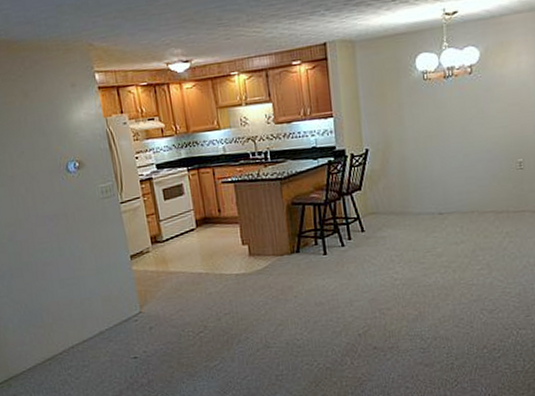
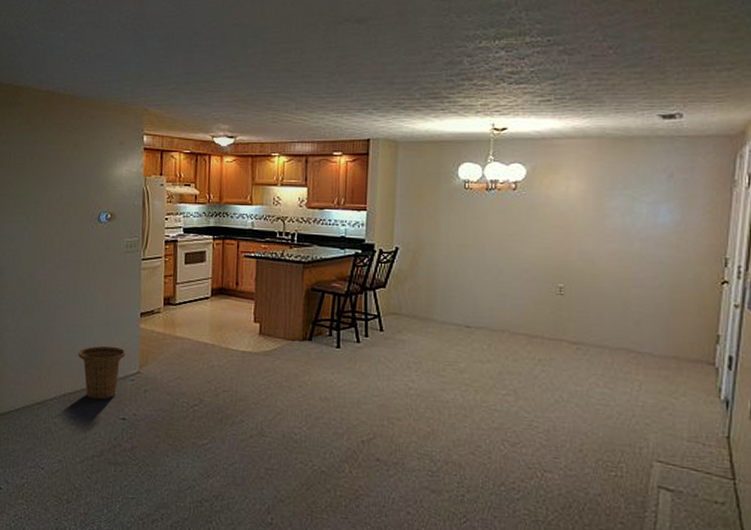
basket: none [77,292,125,346] -> present [78,346,126,401]

